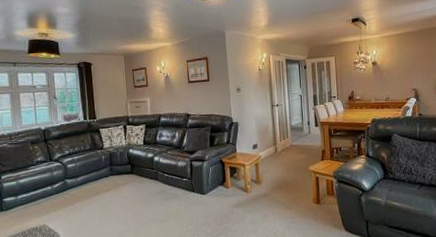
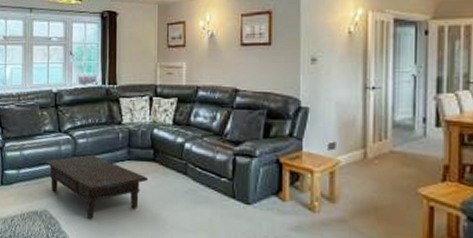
coffee table: none [40,175,129,226] -> present [45,154,149,219]

